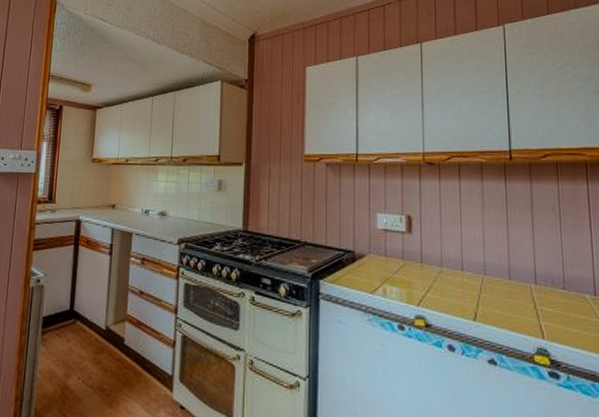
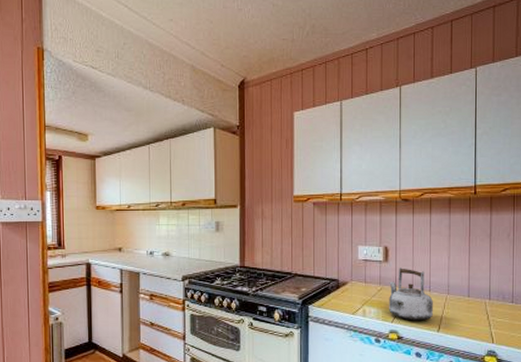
kettle: none [413,241,467,306] -> present [389,268,433,321]

